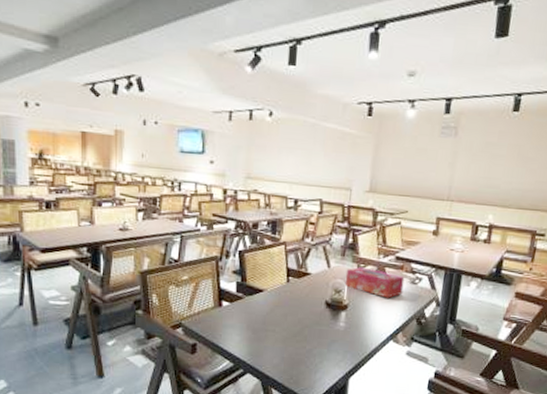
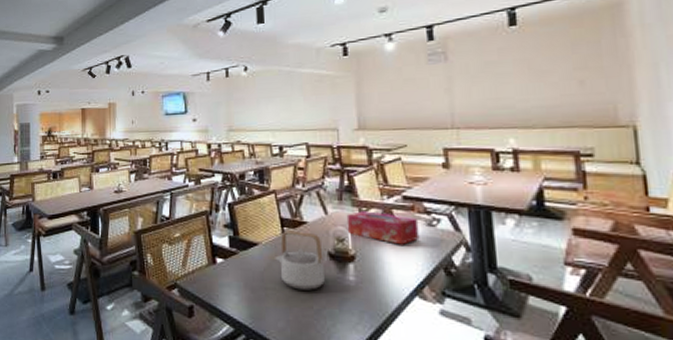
teapot: none [278,280,321,333] -> present [275,230,325,290]

